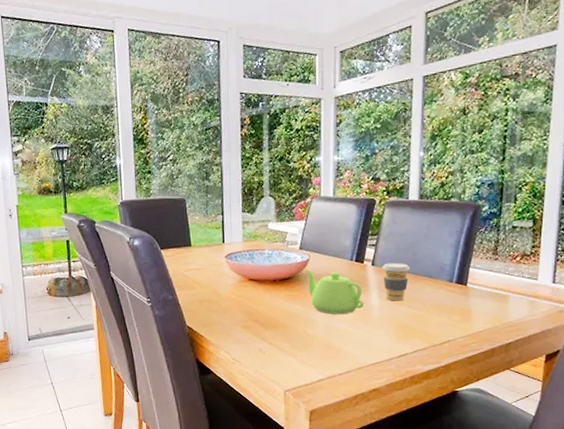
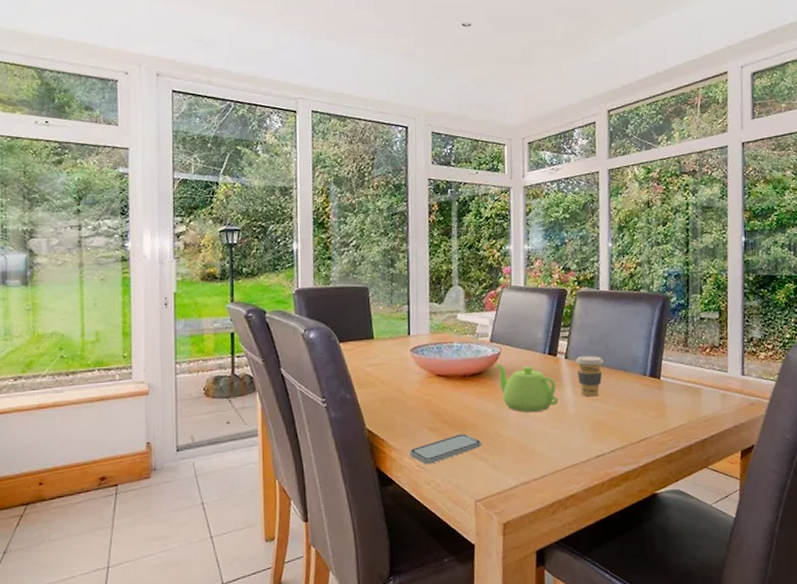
smartphone: none [225,332,291,358] -> present [410,433,482,465]

